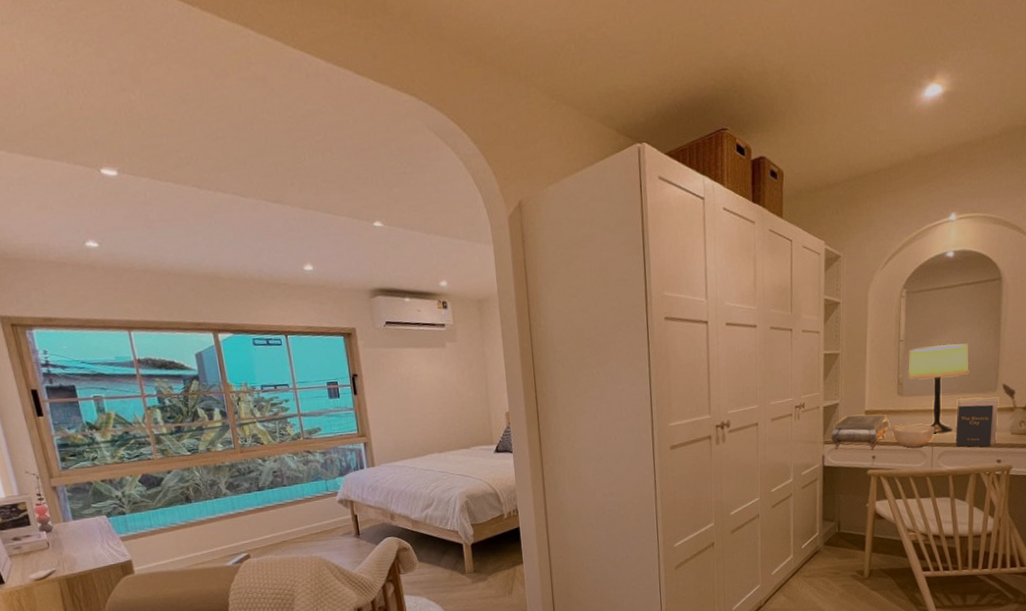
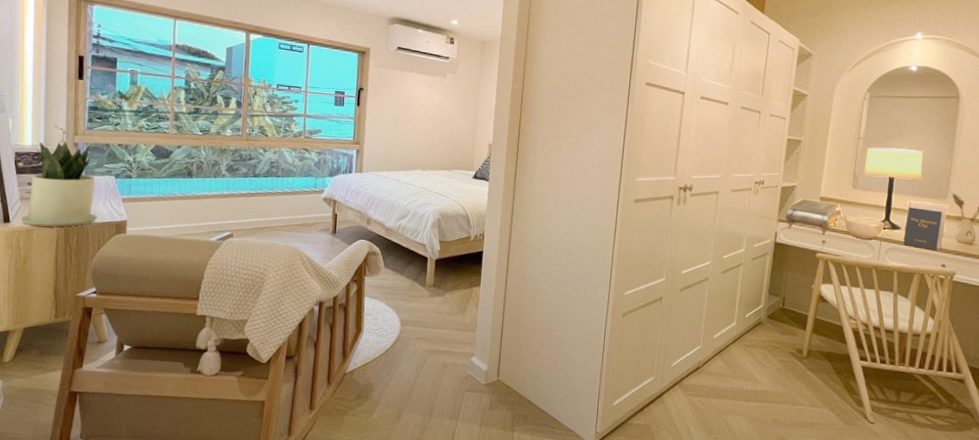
planter: none [11,485,99,583] -> present [20,141,98,228]

